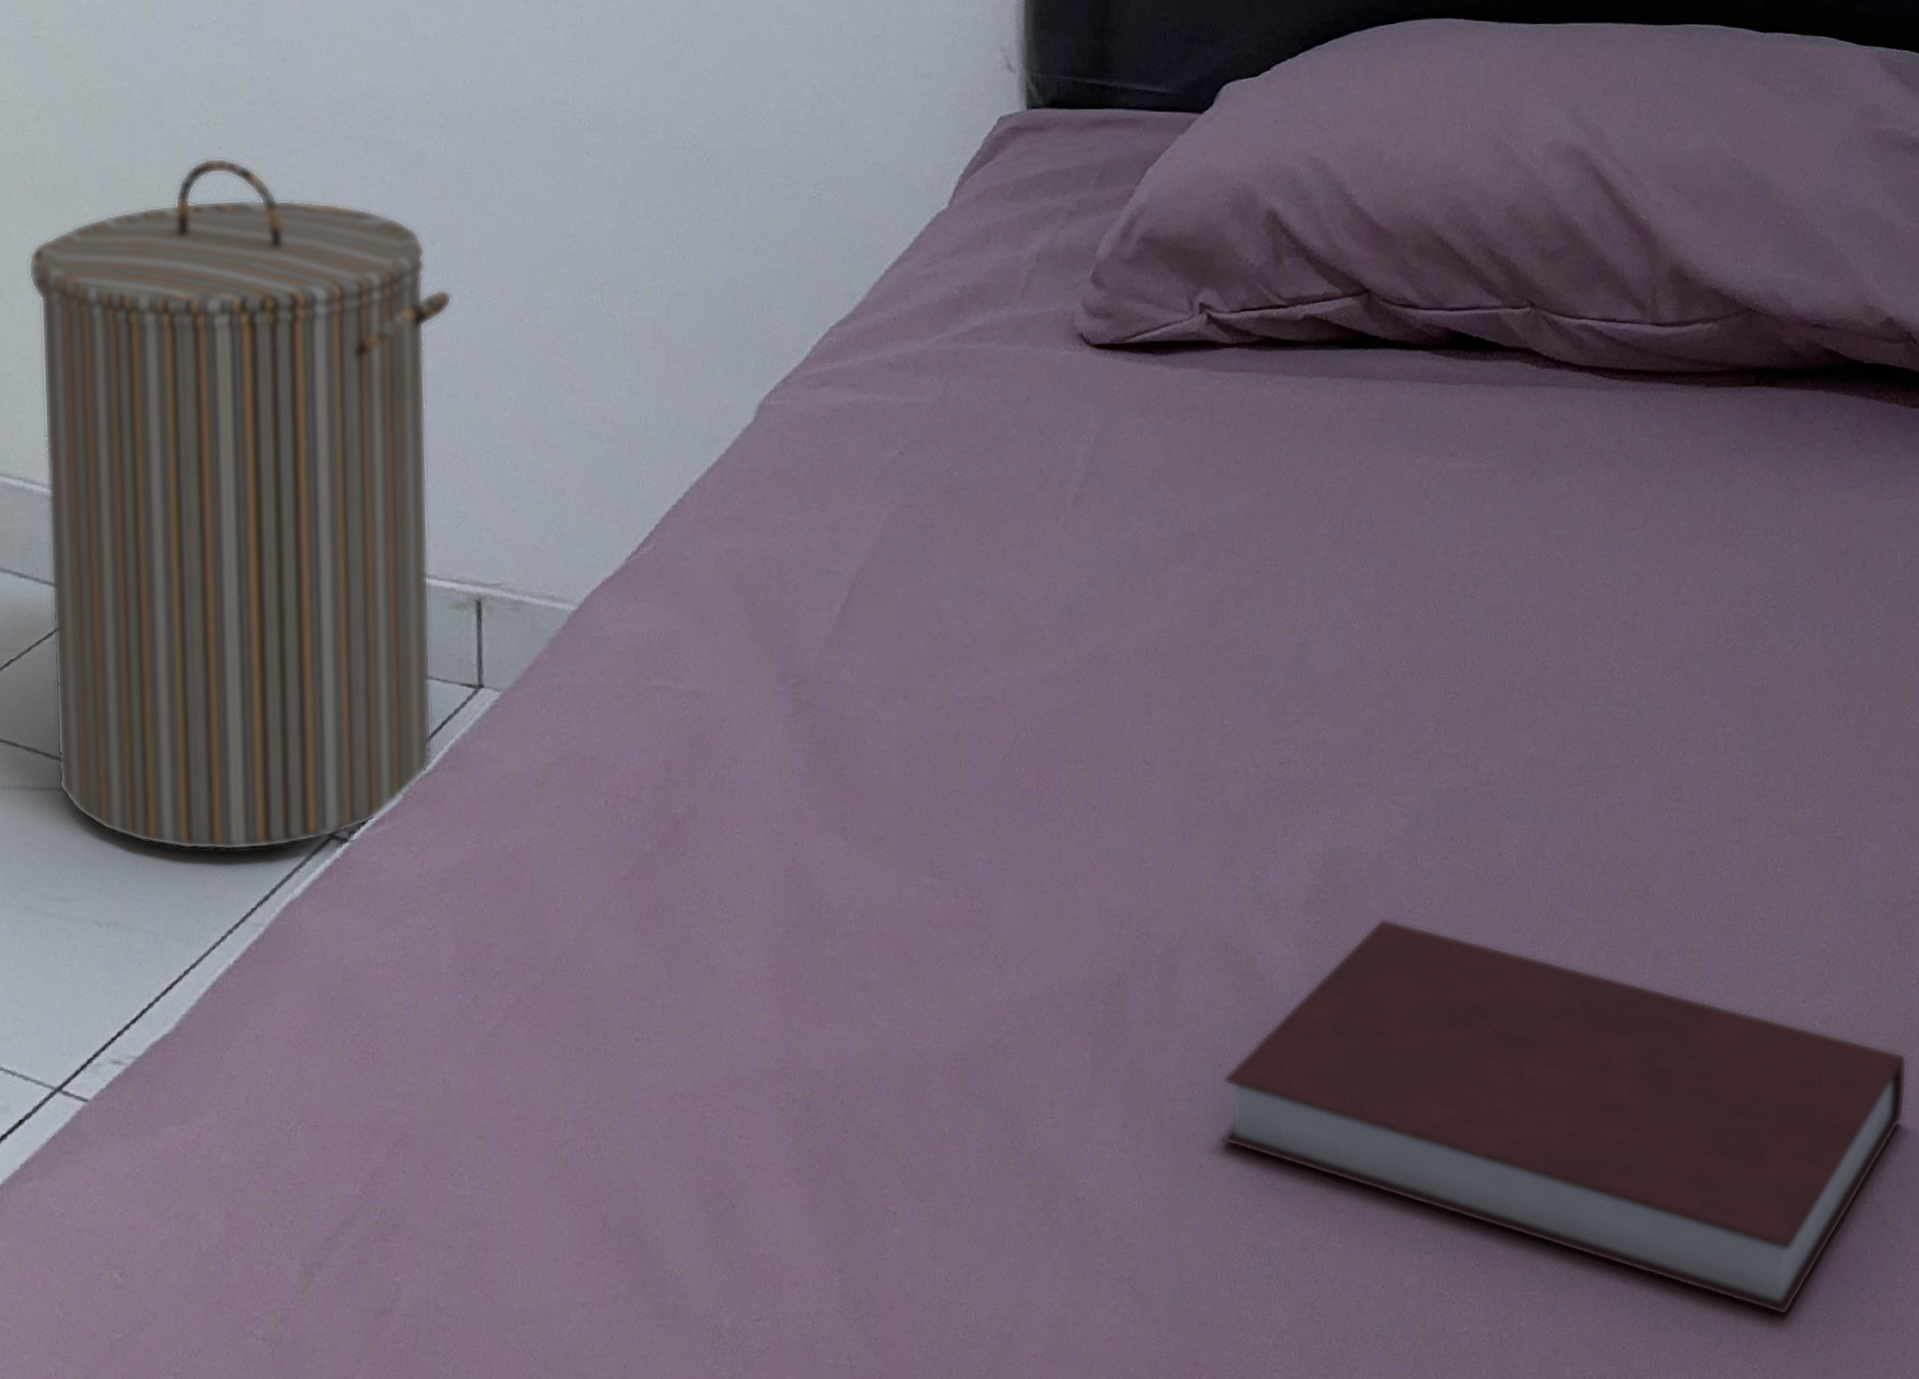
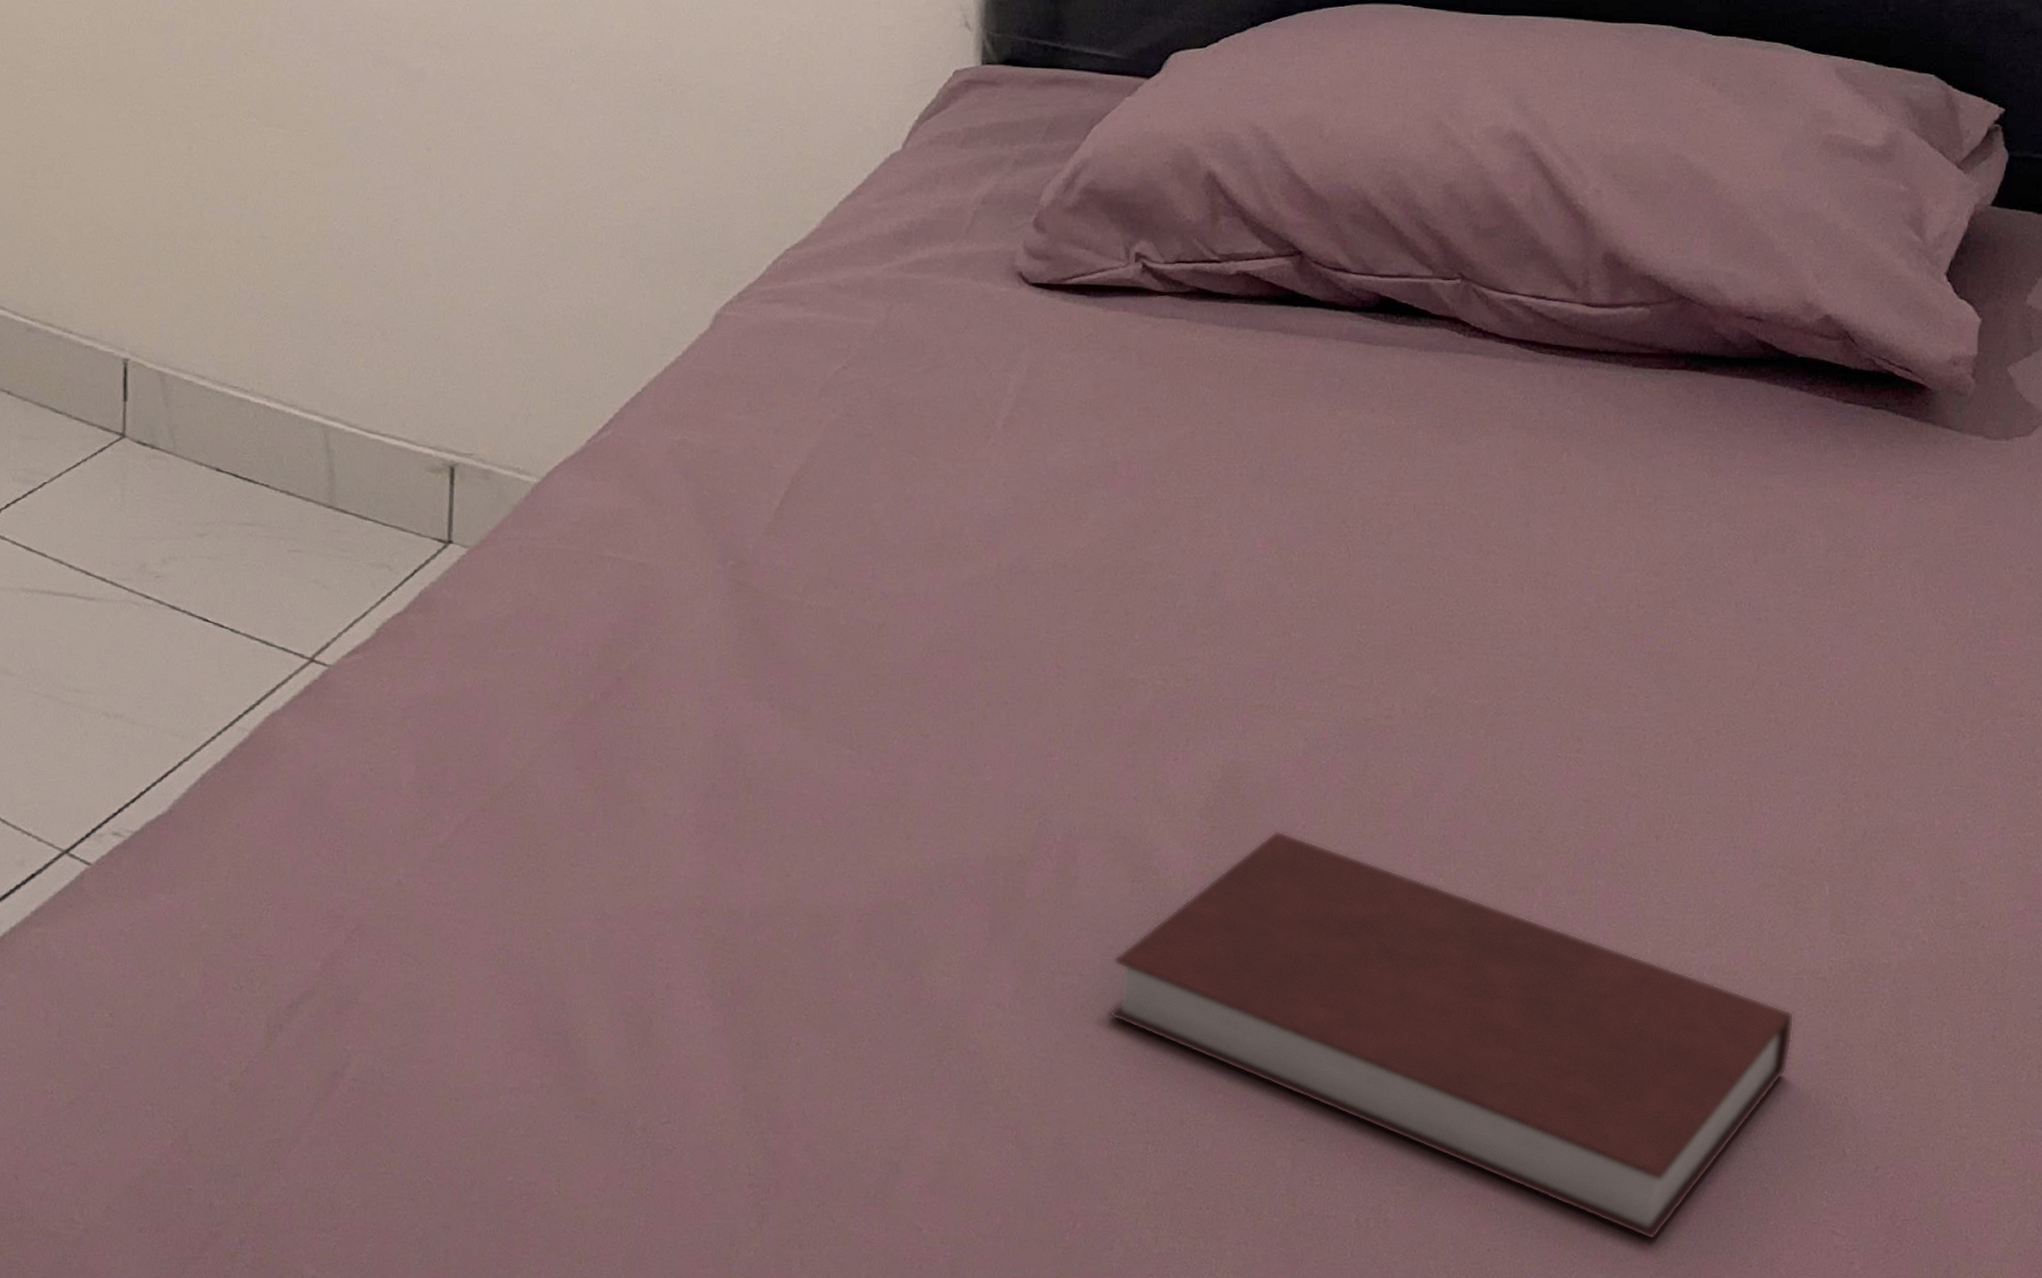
laundry hamper: present [28,158,452,851] -> none [75,63,443,665]

